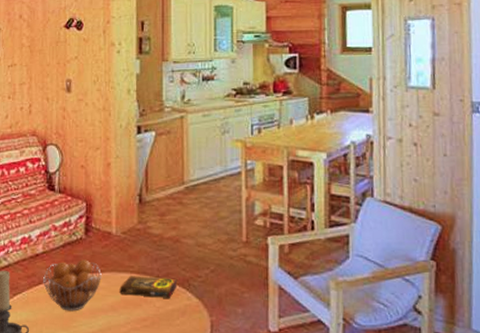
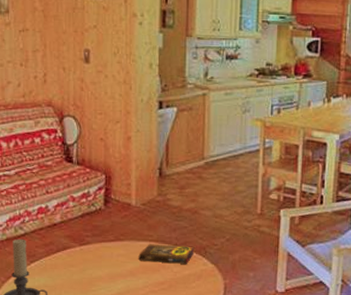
fruit basket: present [42,259,102,311] -> none [60,229,121,277]

